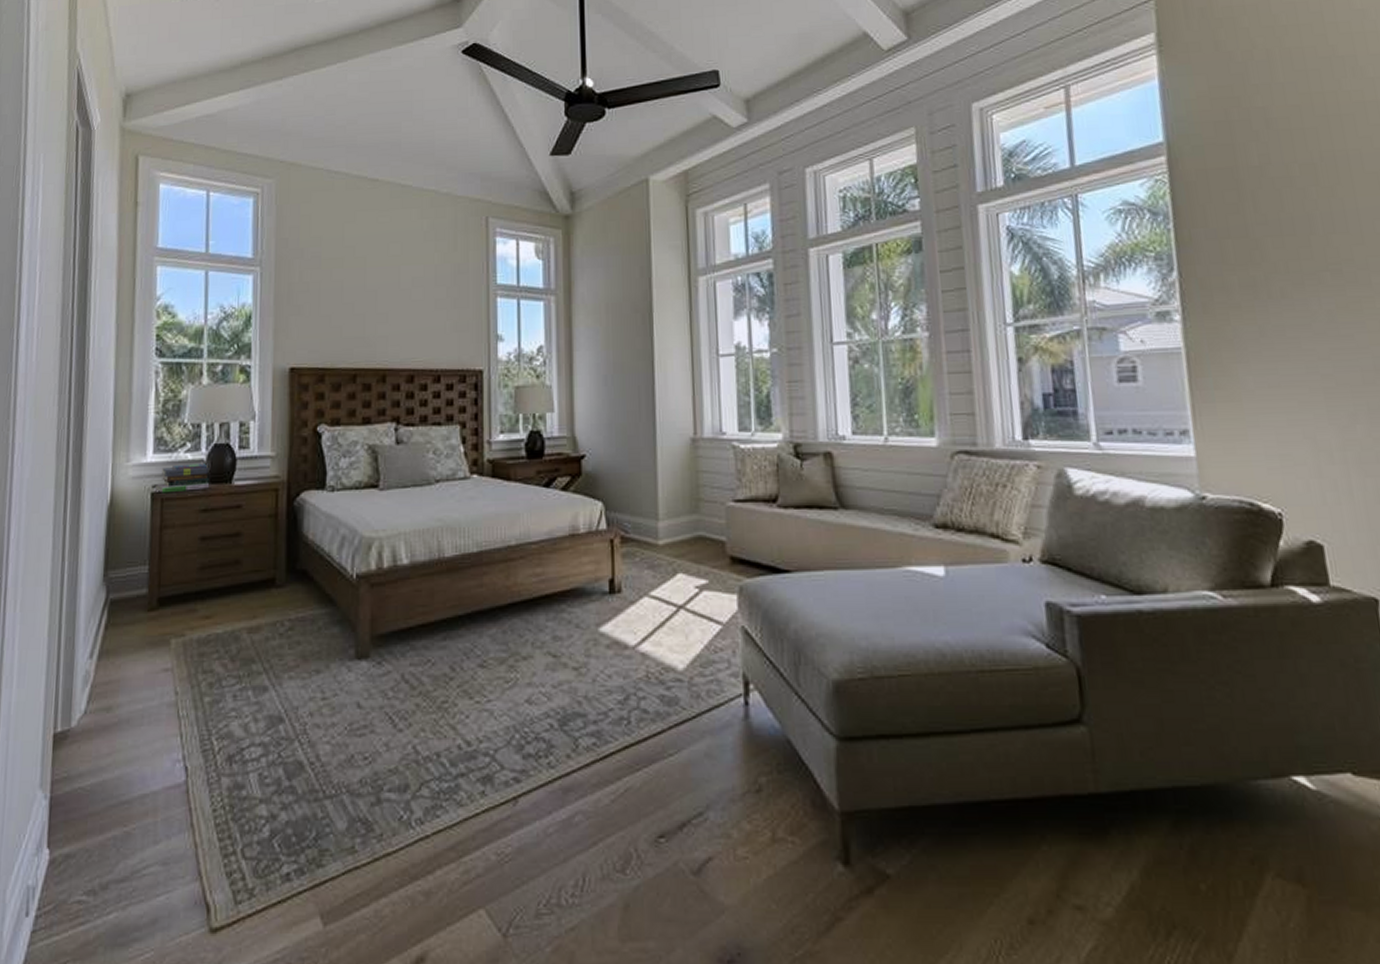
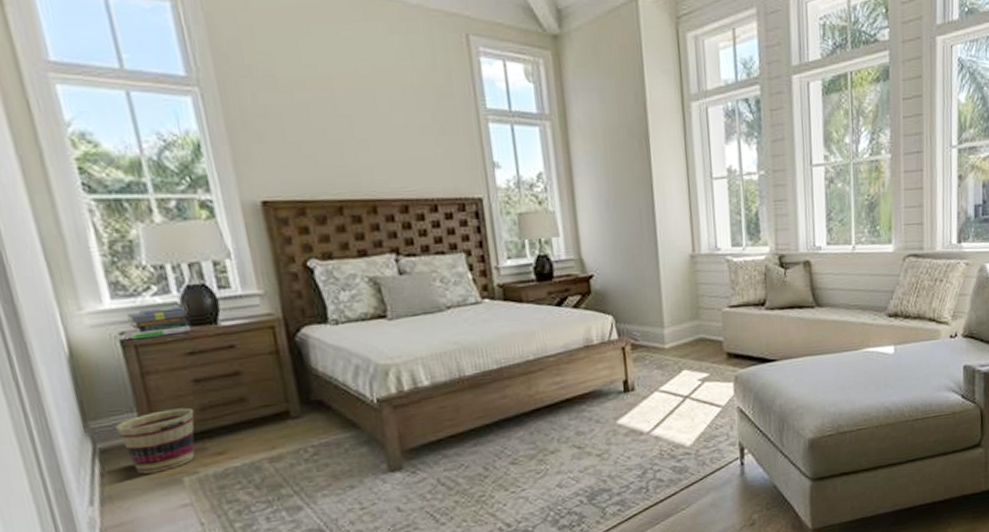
basket: none [128,565,195,631] -> present [116,407,195,474]

